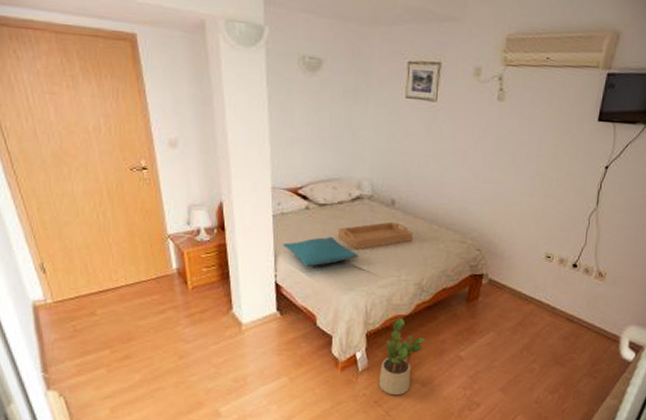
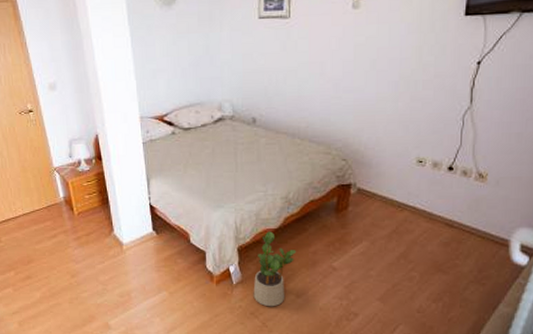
pillow: present [283,236,359,267] -> none [154,158,225,188]
serving tray: present [337,221,413,250] -> none [203,139,276,169]

